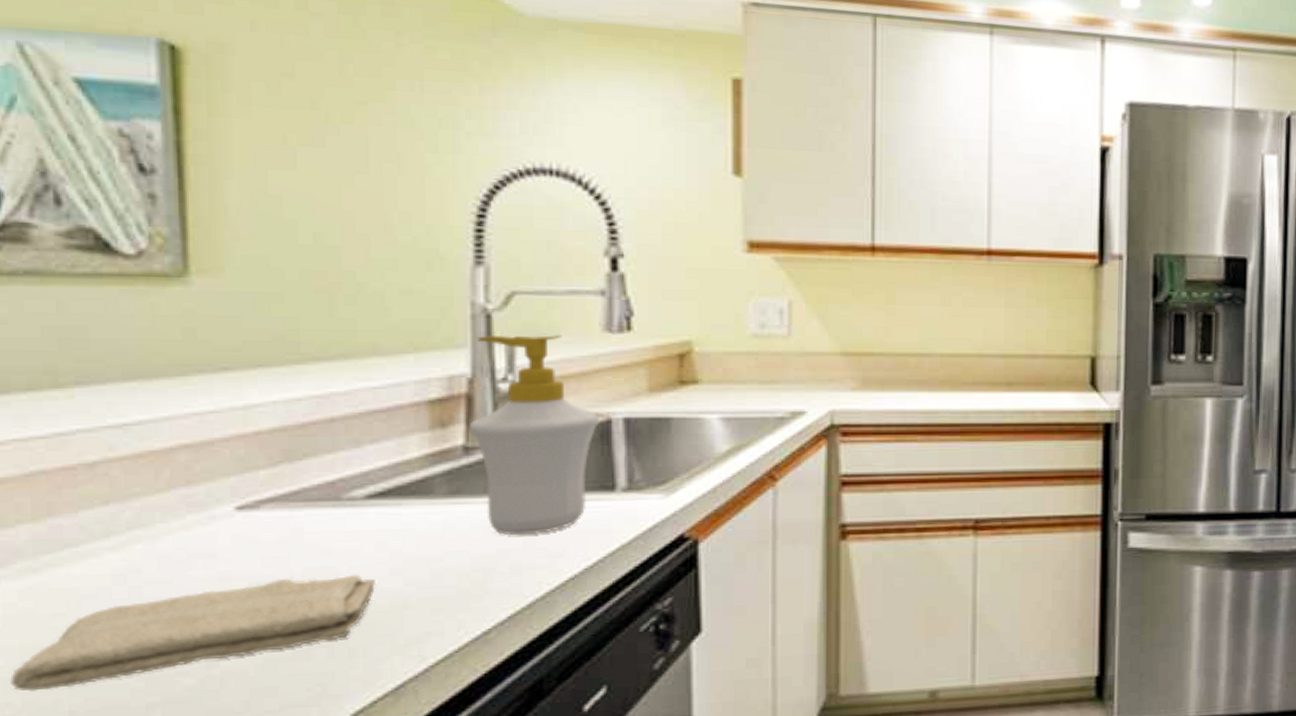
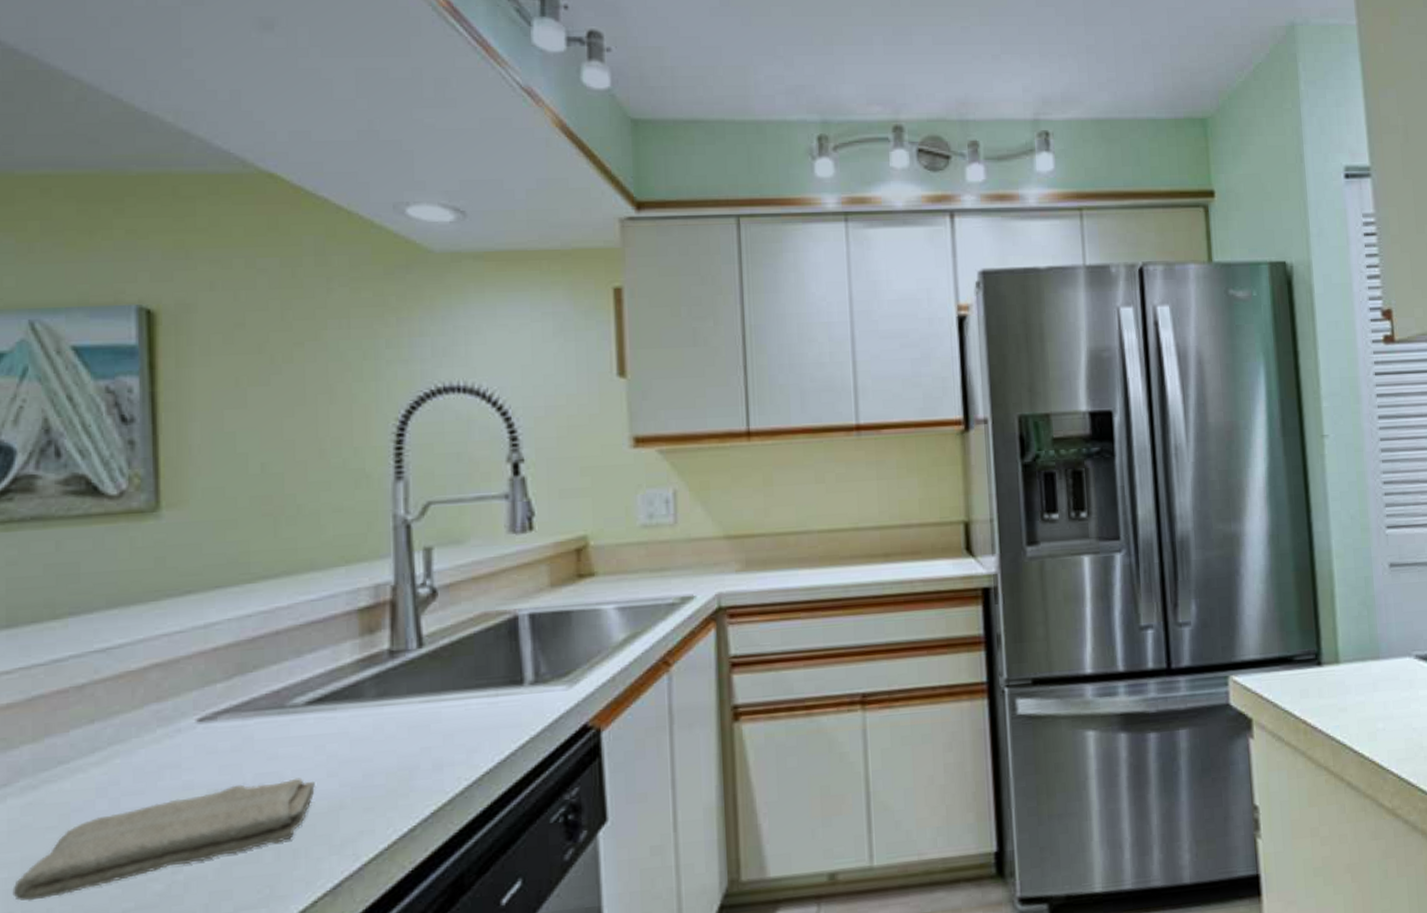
soap bottle: present [470,334,599,536] -> none [395,538,507,733]

